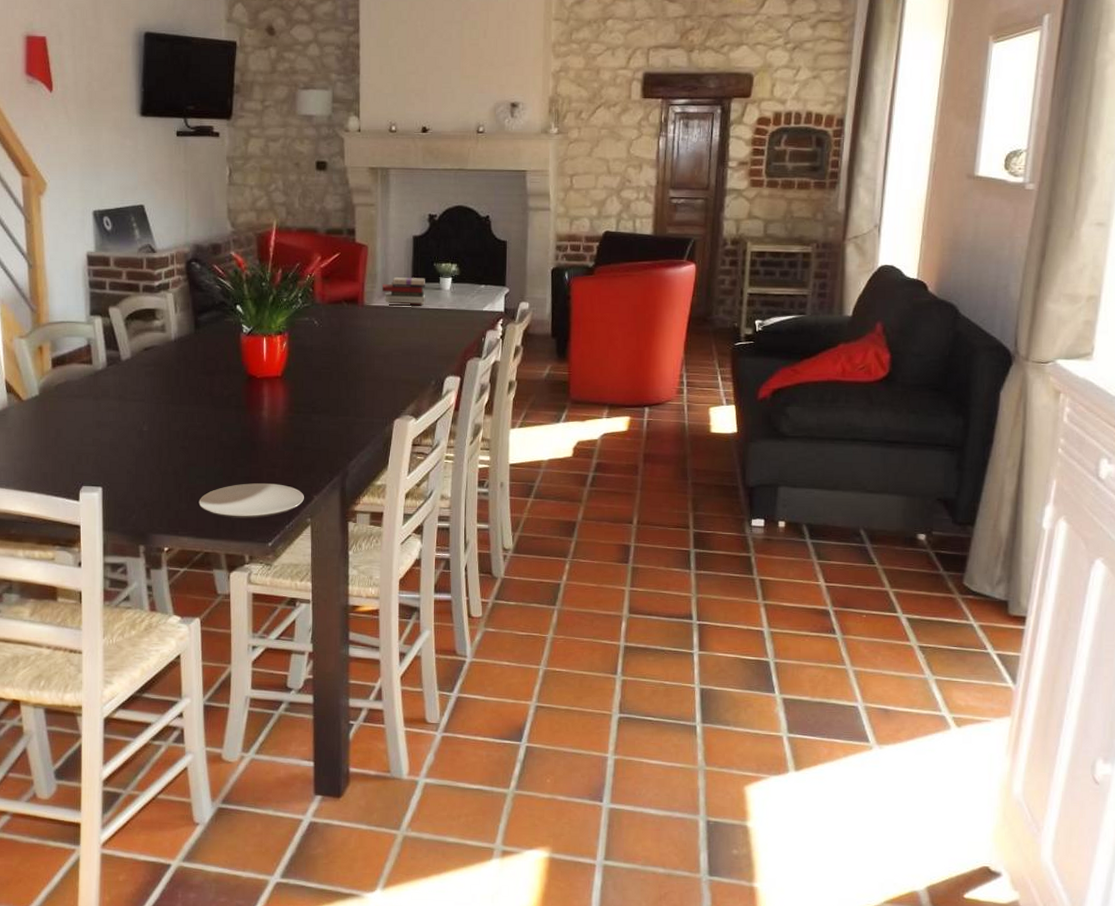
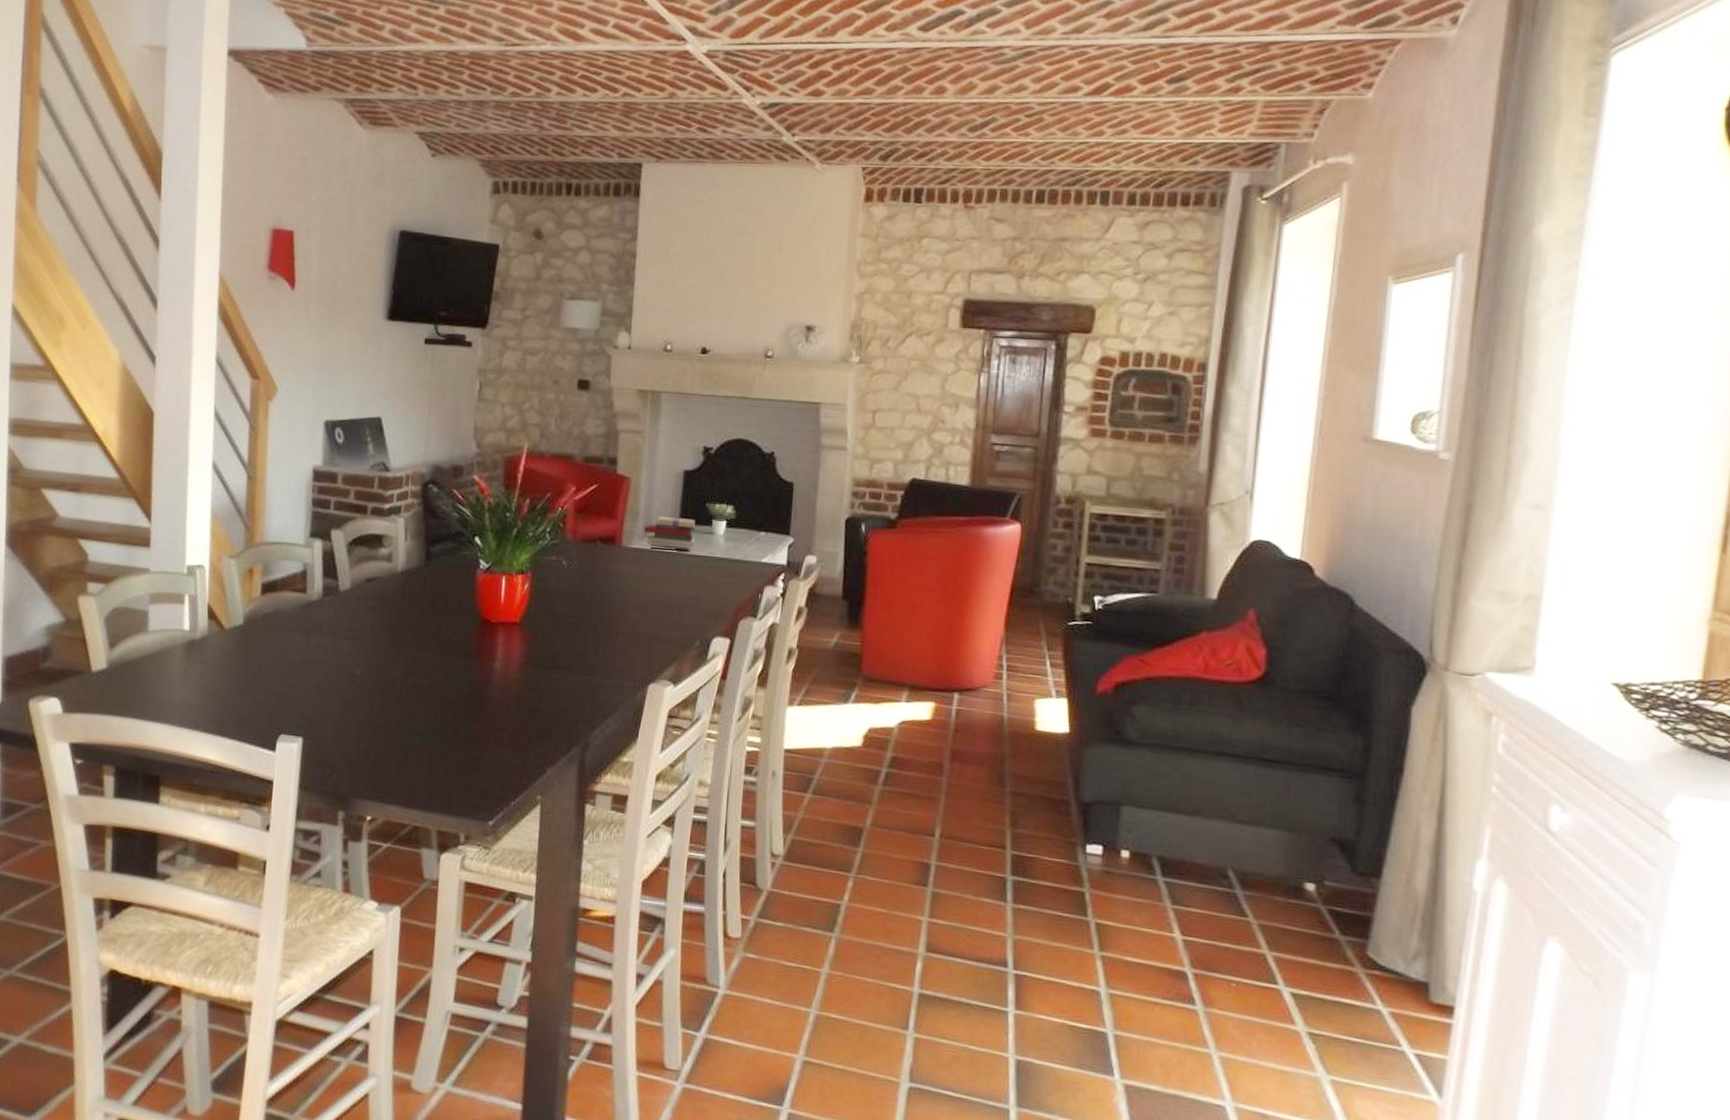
plate: present [199,483,304,518] -> none [411,746,536,790]

